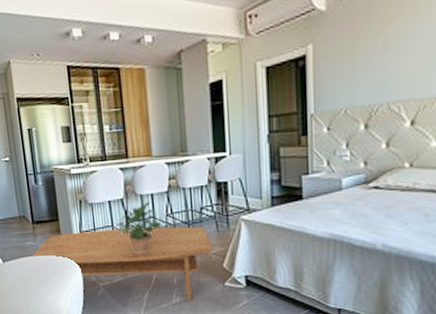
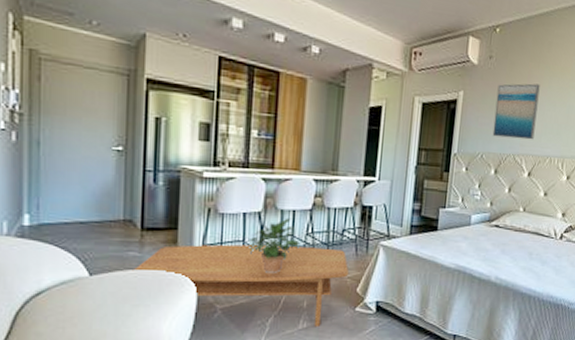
wall art: none [355,14,414,87] -> present [492,83,540,140]

